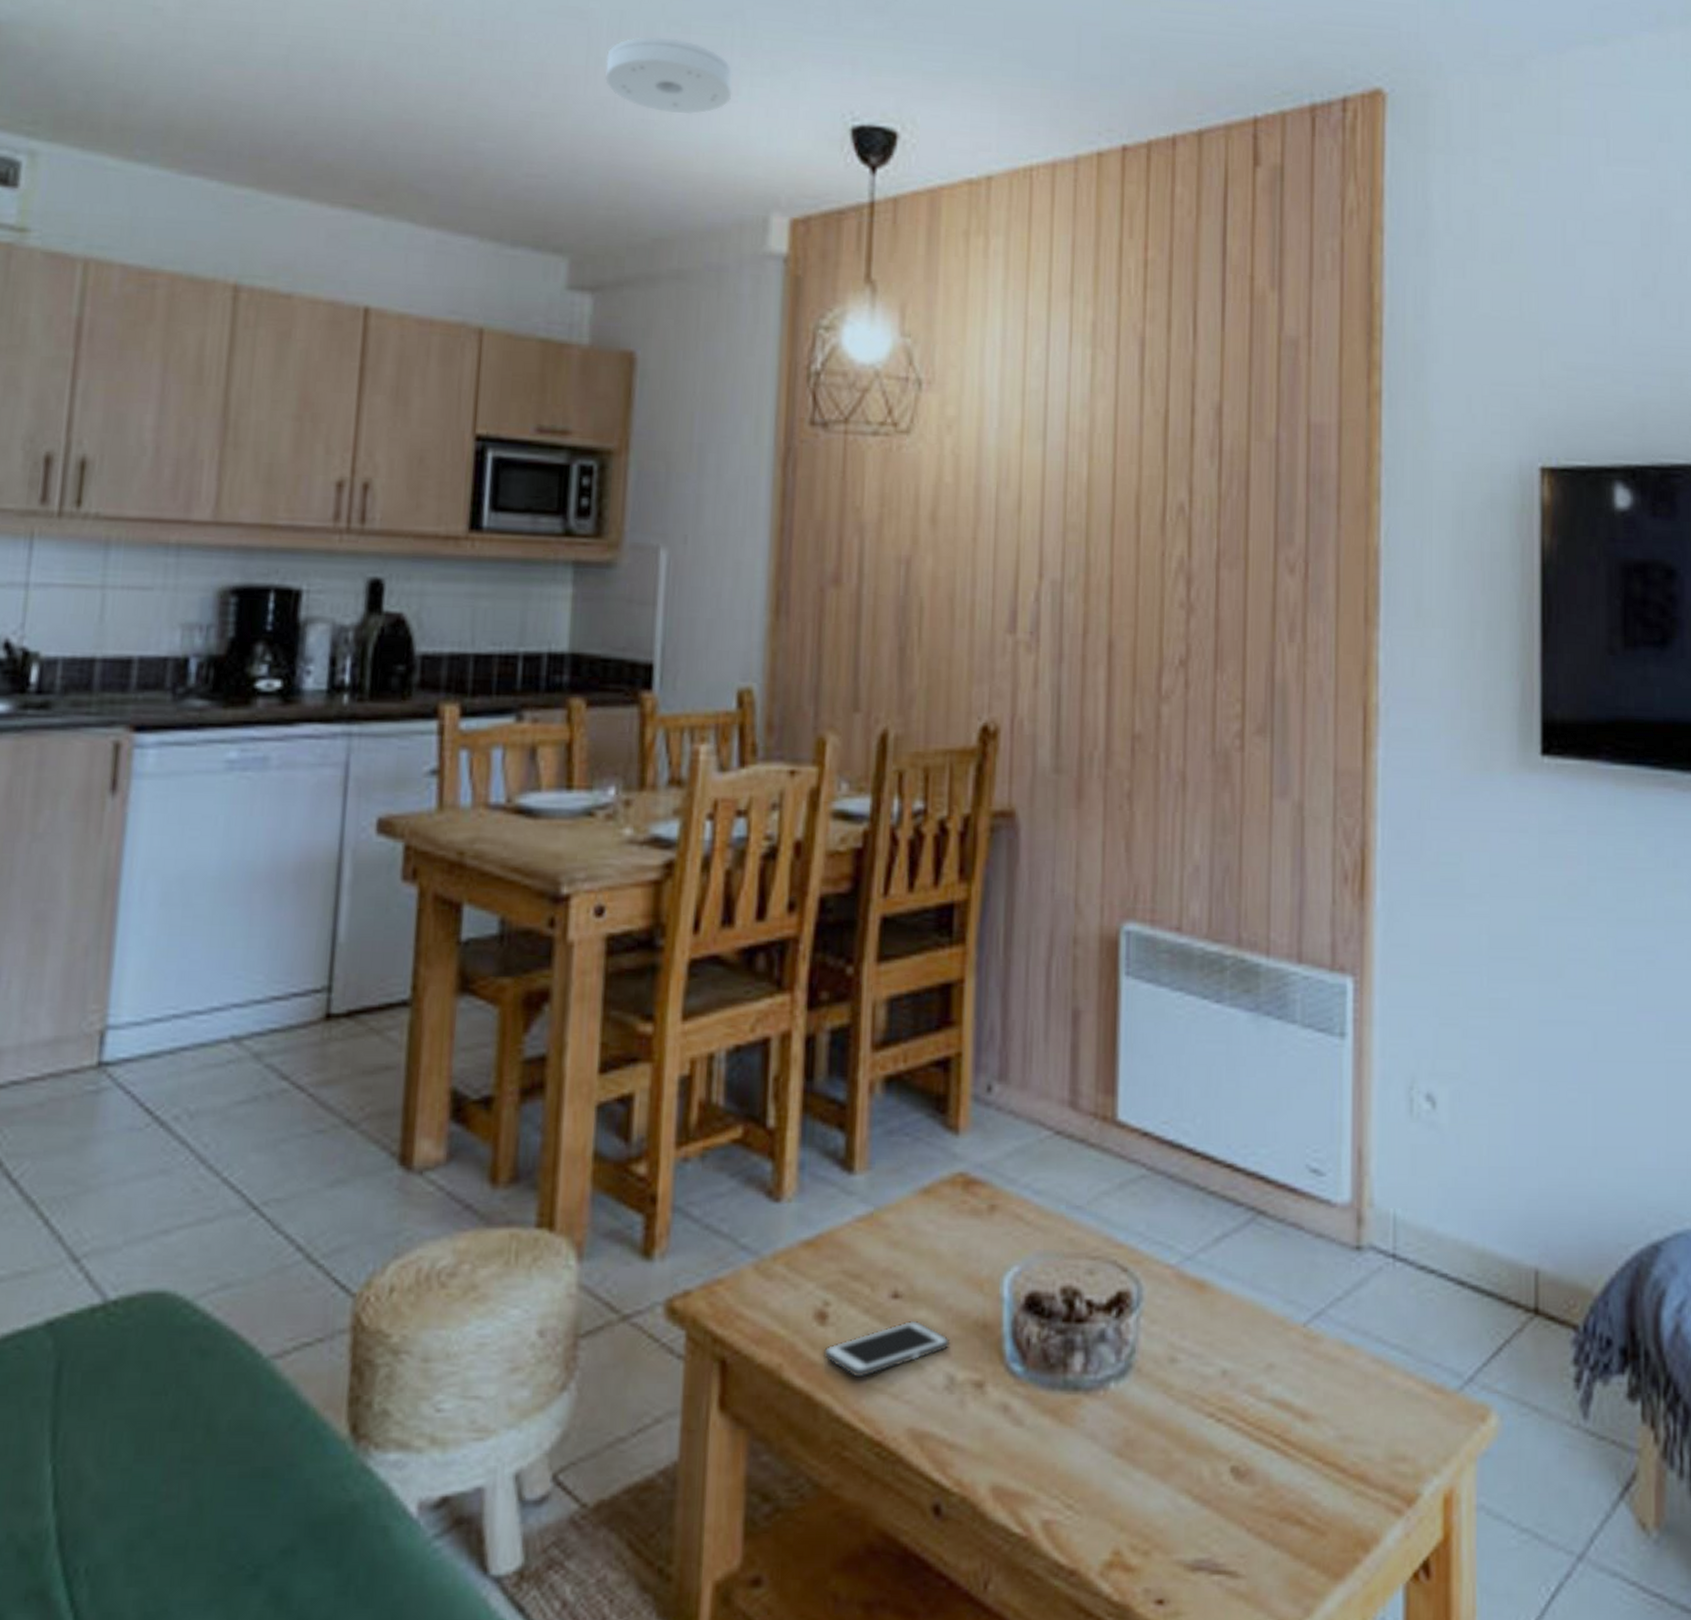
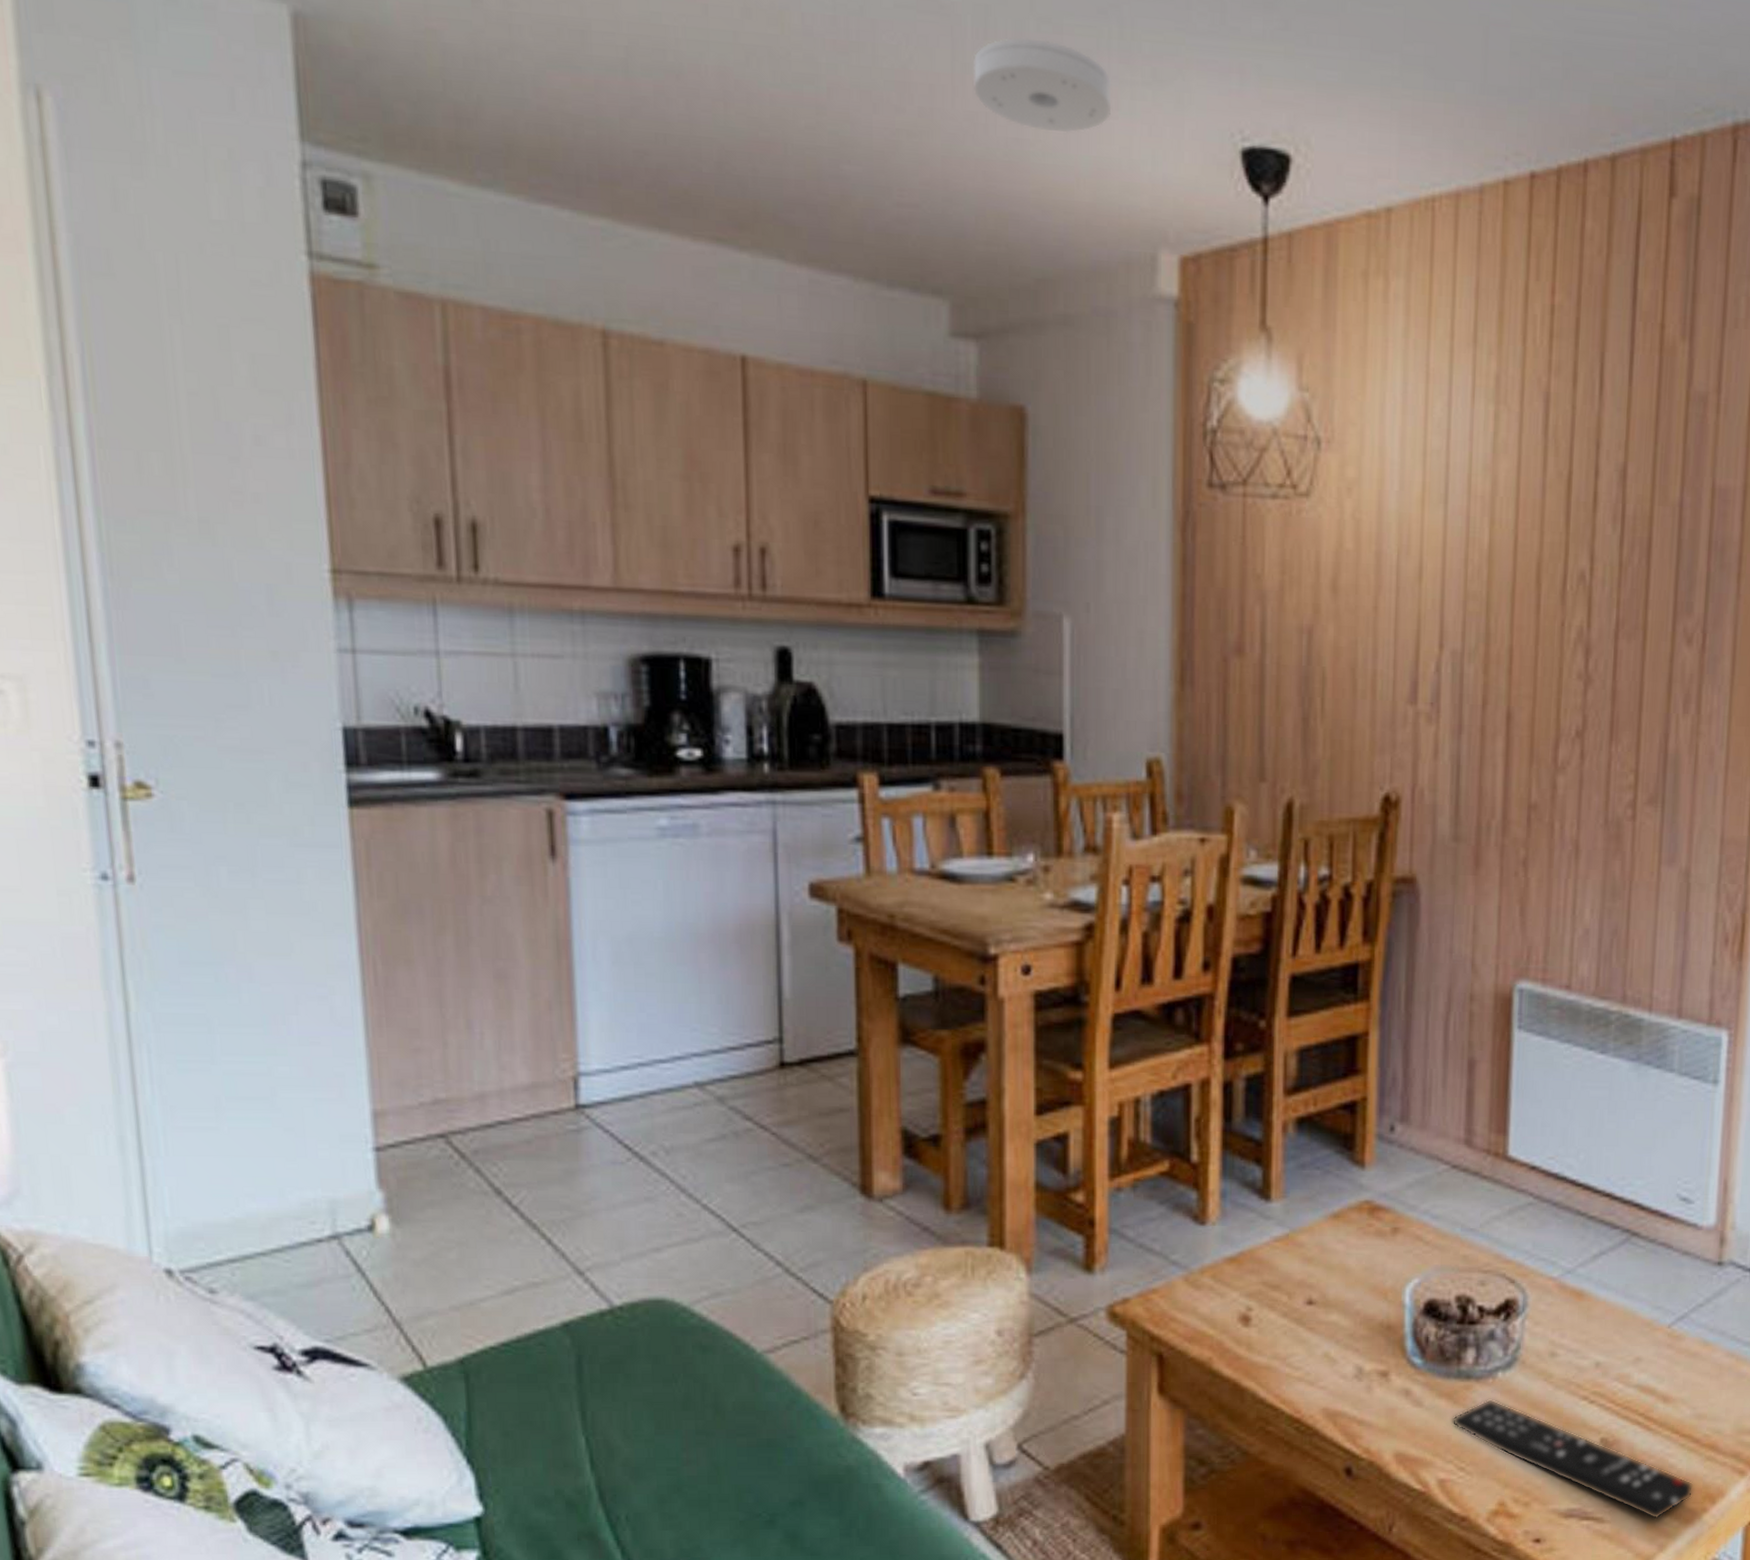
cell phone: present [824,1320,951,1378] -> none [1248,1322,1359,1368]
remote control: none [1057,1417,1342,1574] -> present [1452,1399,1694,1519]

